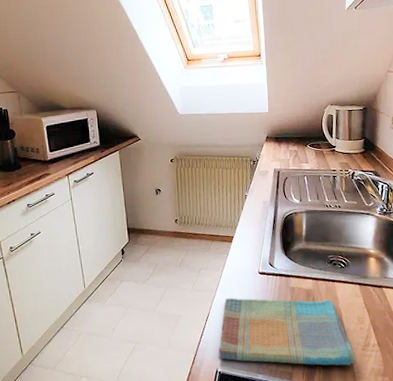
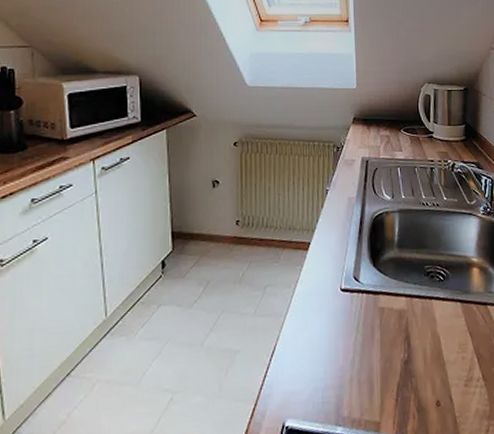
dish towel: present [218,297,356,366] -> none [286,321,457,410]

